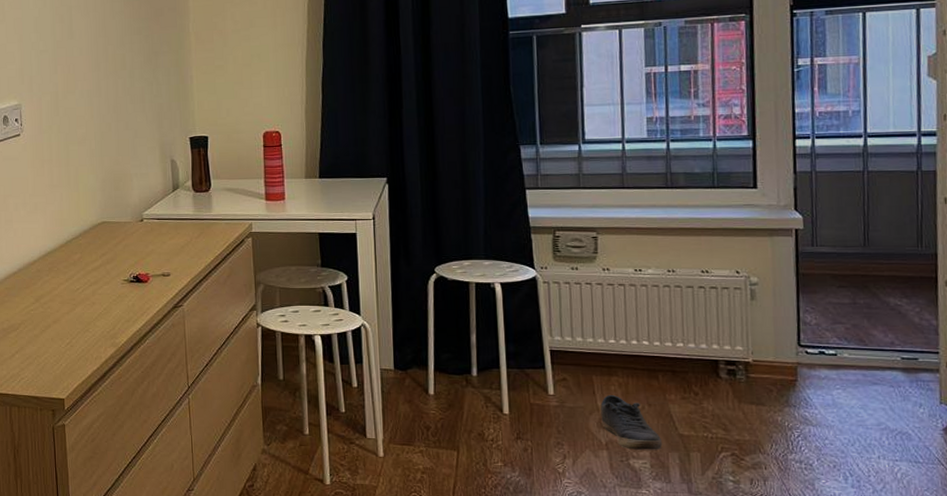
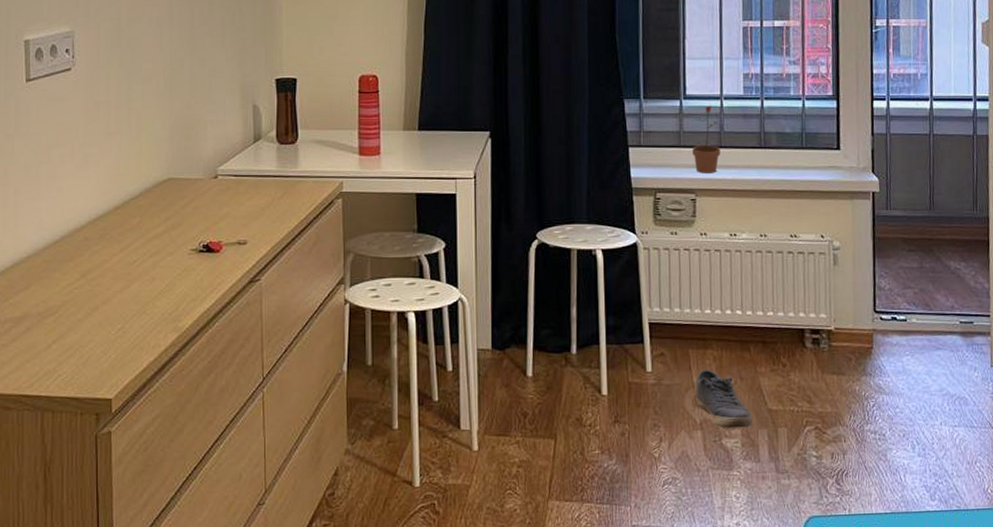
potted flower: none [593,149,623,214] -> present [692,105,721,175]

